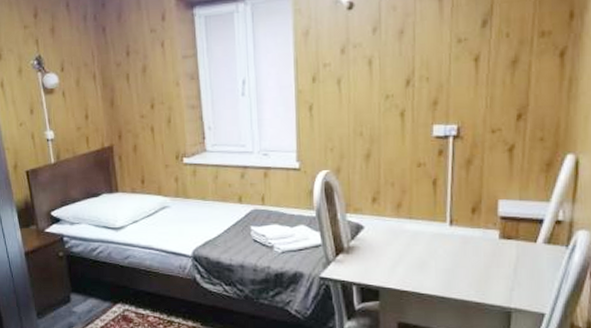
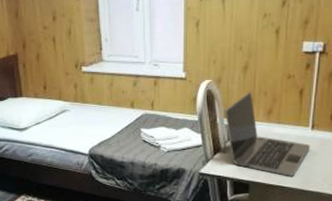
laptop: none [346,183,449,281] -> present [225,92,310,176]

